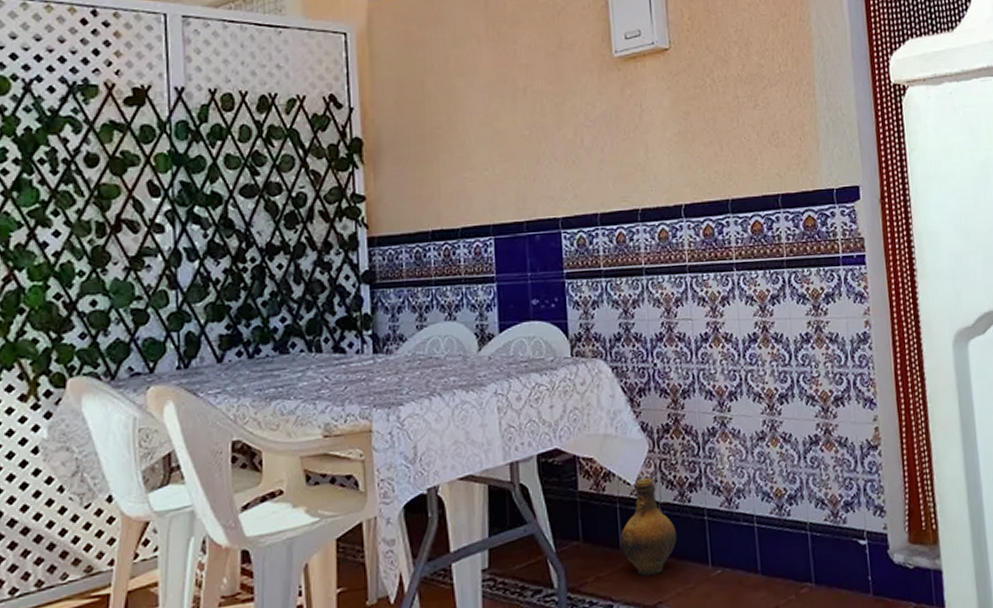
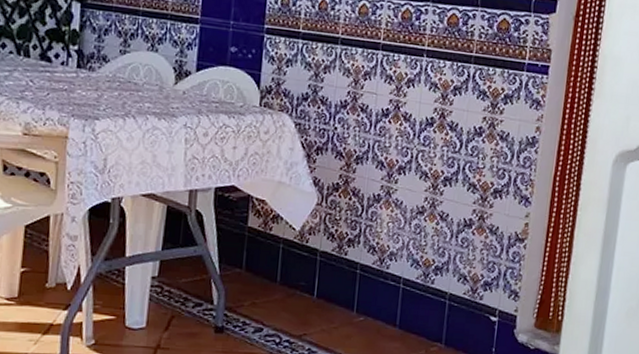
ceramic jug: present [620,478,677,576] -> none [278,227,330,311]

